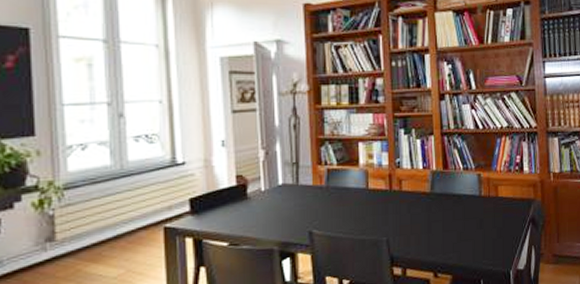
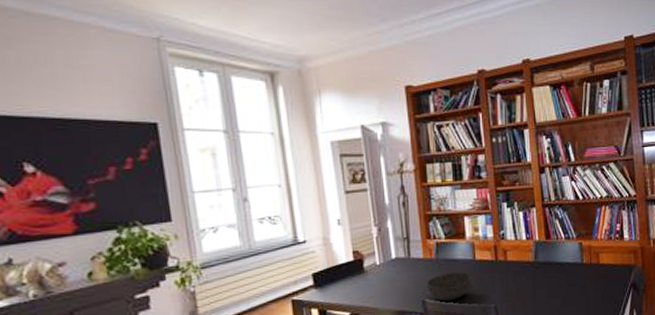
bowl: none [315,202,364,233] -> present [427,272,472,302]

